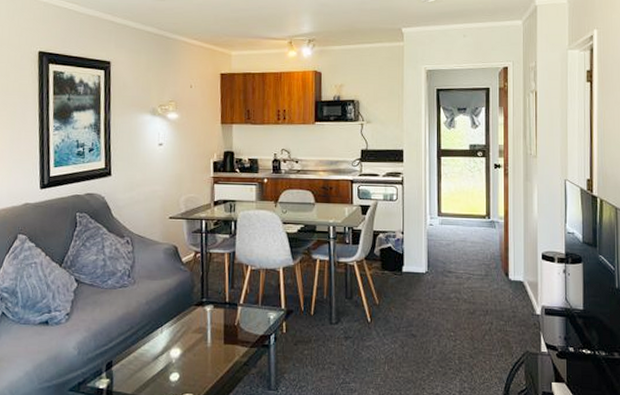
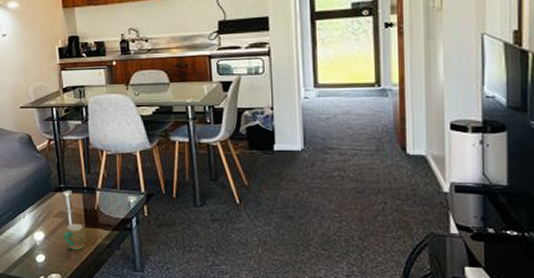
mug: none [201,340,222,367] -> present [63,224,85,250]

